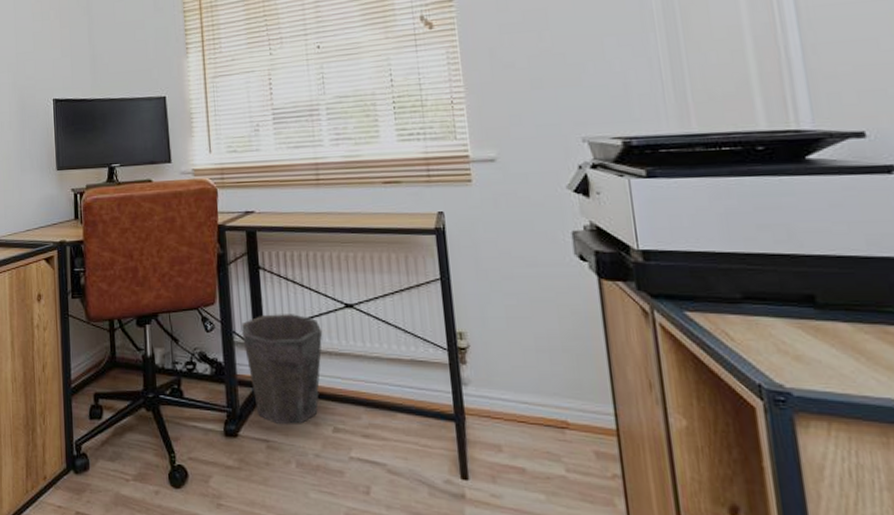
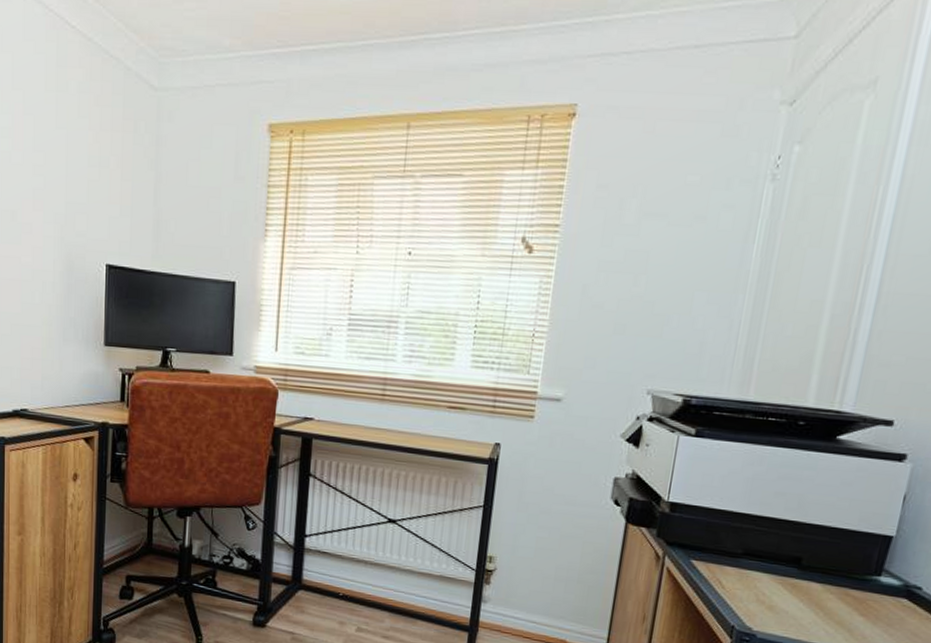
waste bin: present [242,314,323,424] -> none [283,519,362,622]

